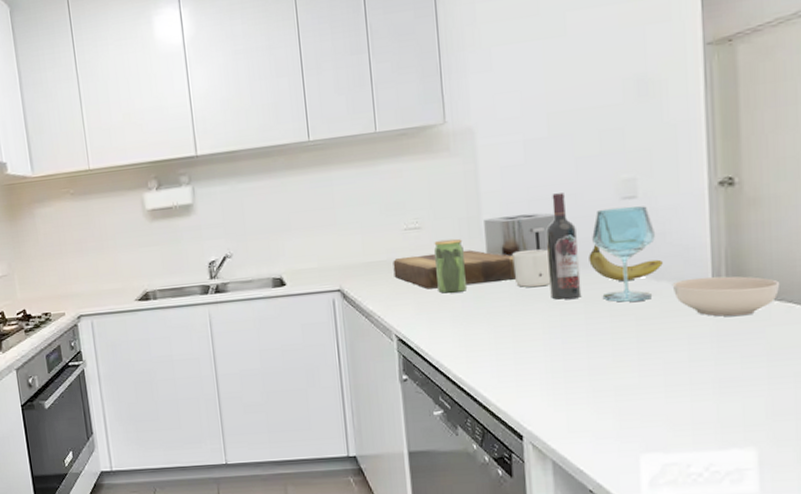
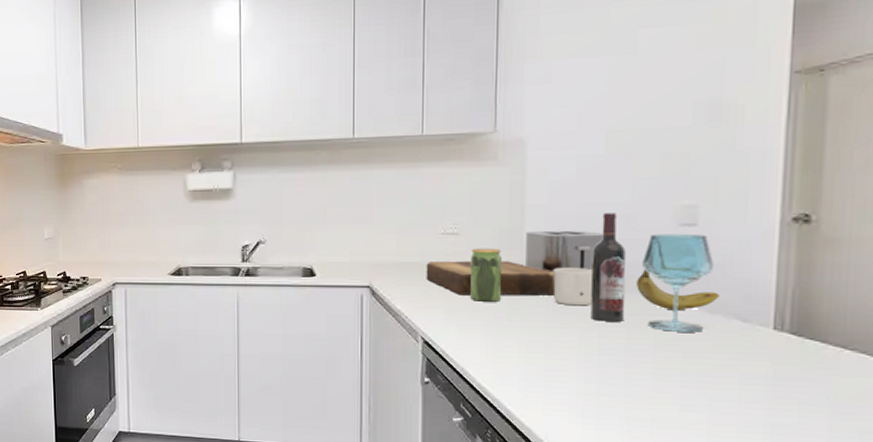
bowl: present [672,276,780,317] -> none [727,315,854,362]

